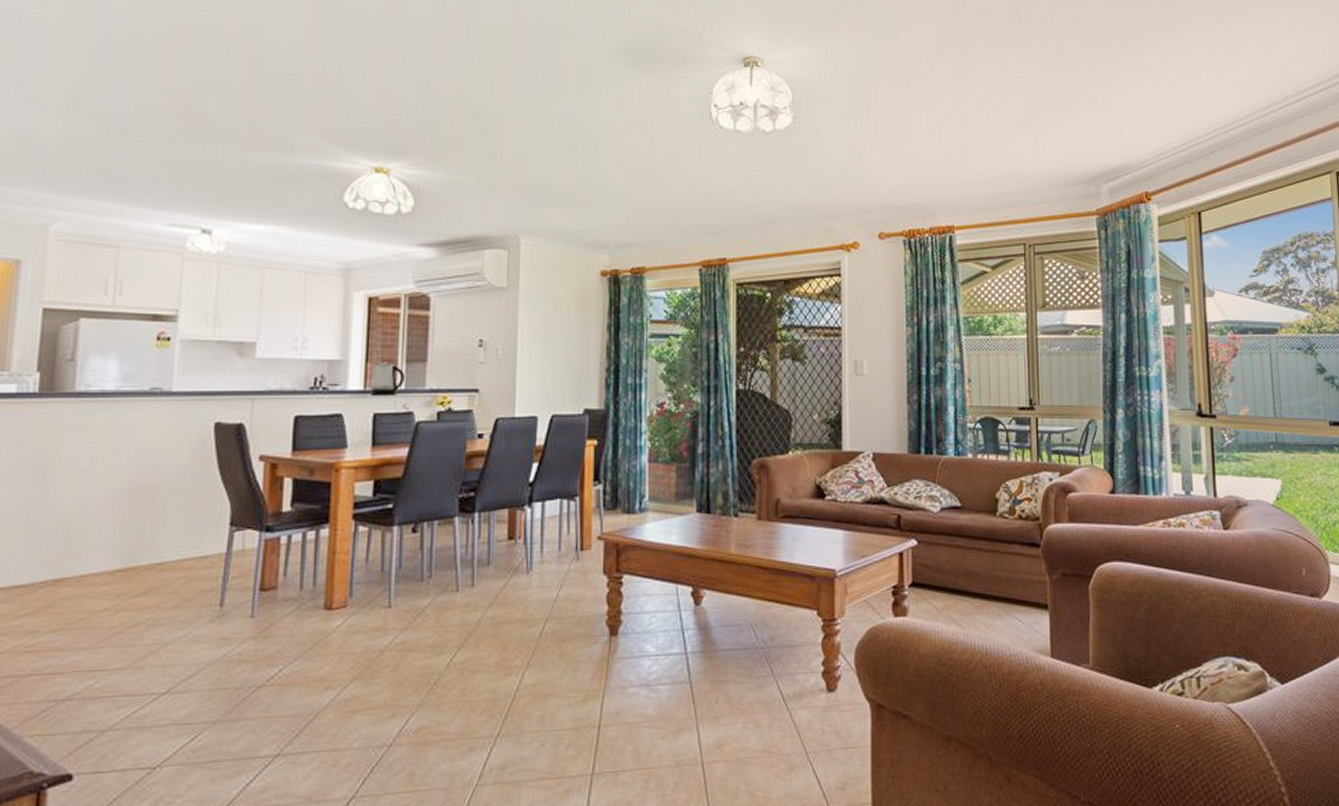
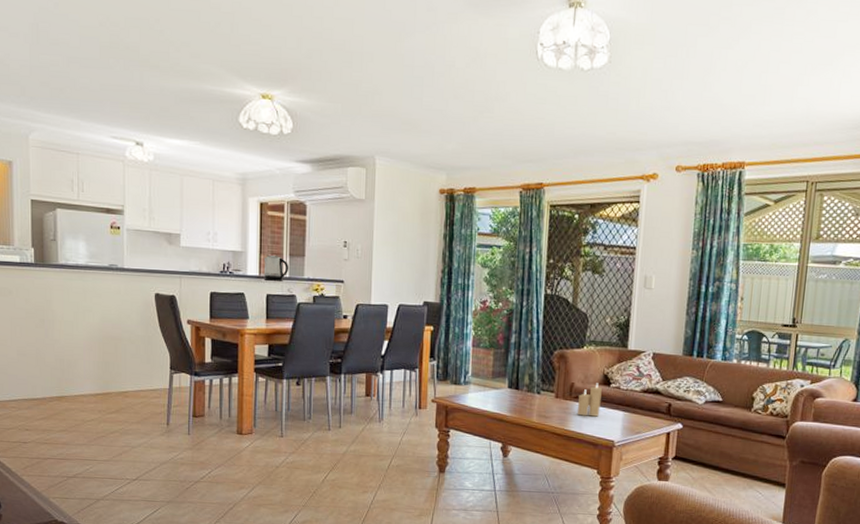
candle: none [786,496,815,541] -> present [576,383,602,417]

